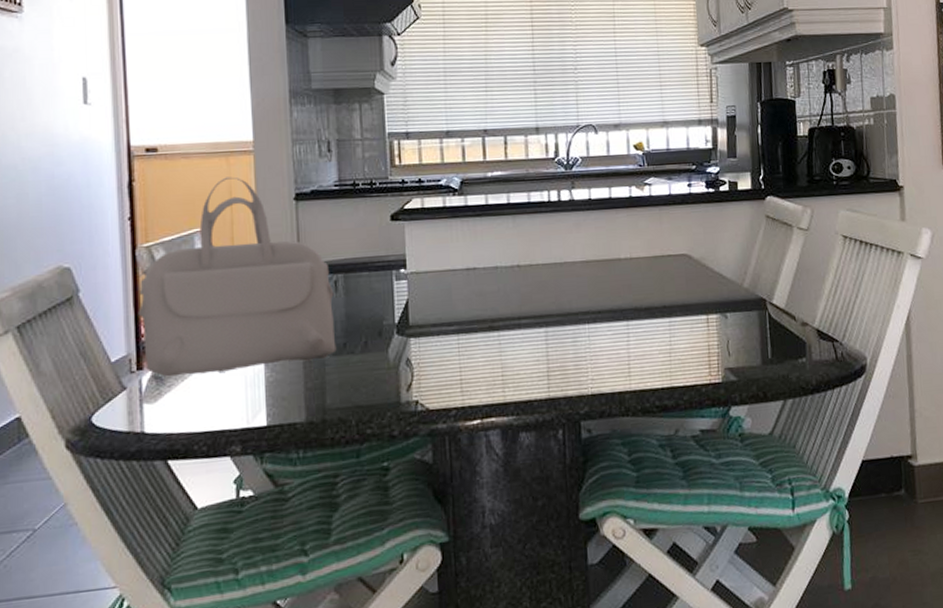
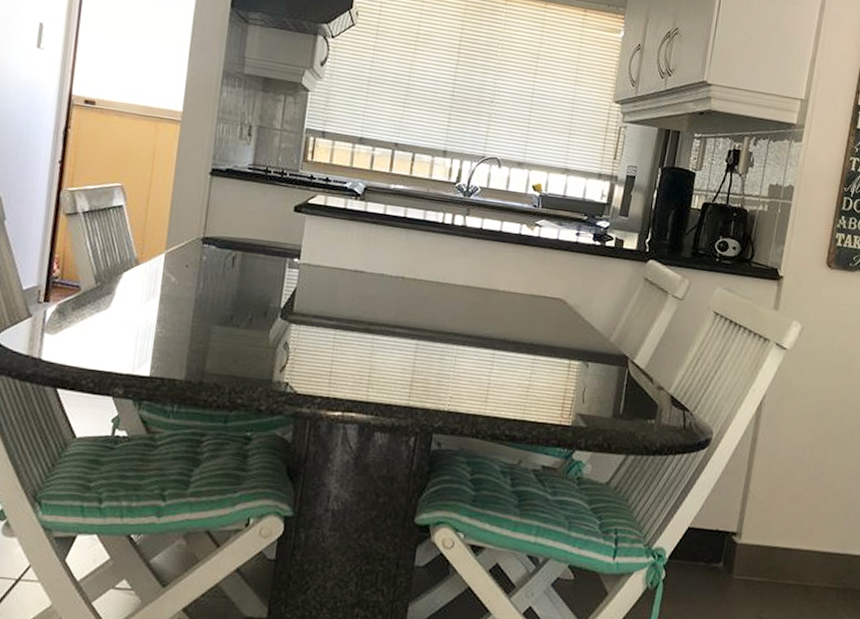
handbag: present [138,176,337,377] -> none [52,140,231,327]

